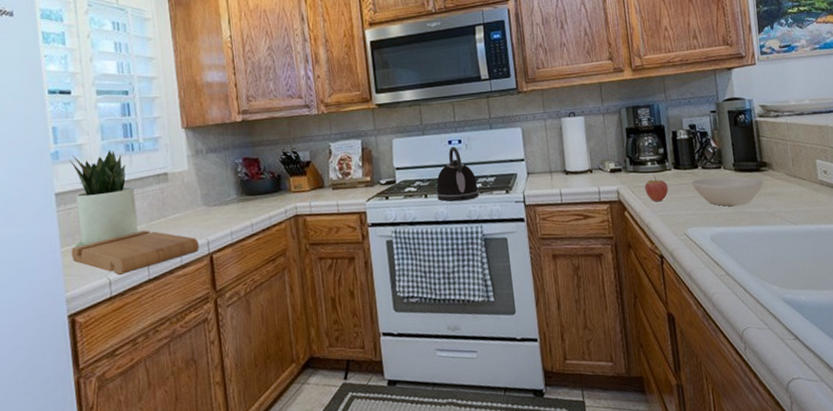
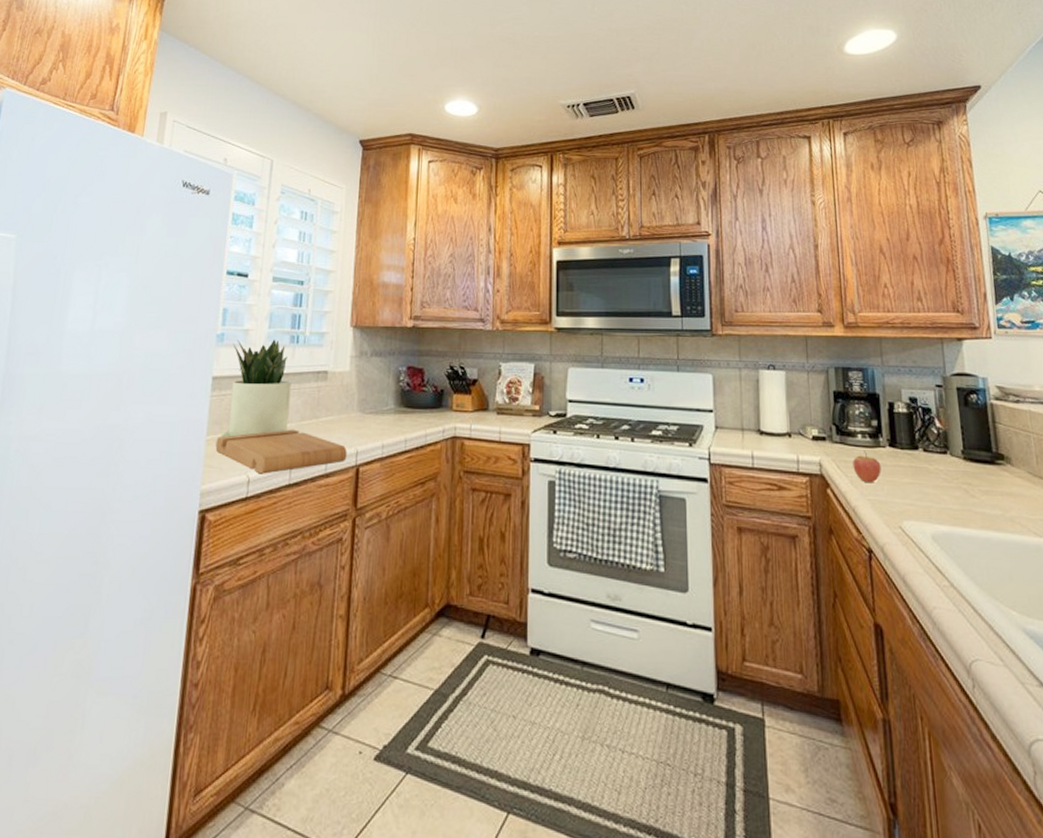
kettle: present [435,147,479,202] -> none [609,385,658,448]
soup bowl: present [691,176,763,207] -> none [910,462,999,503]

